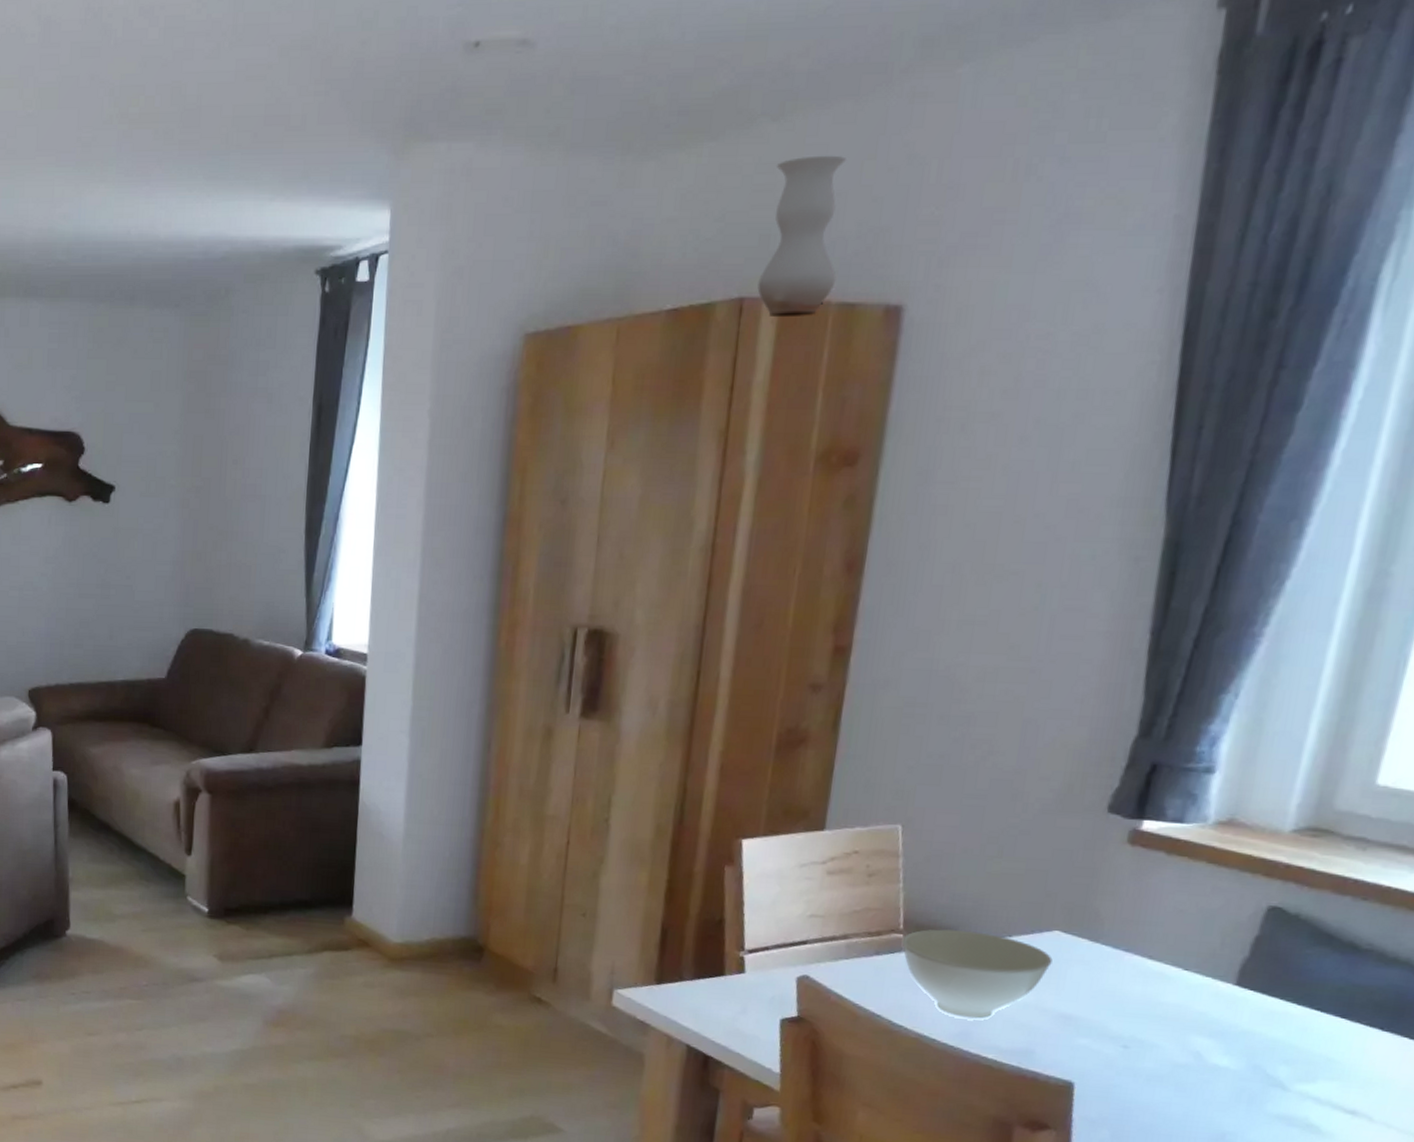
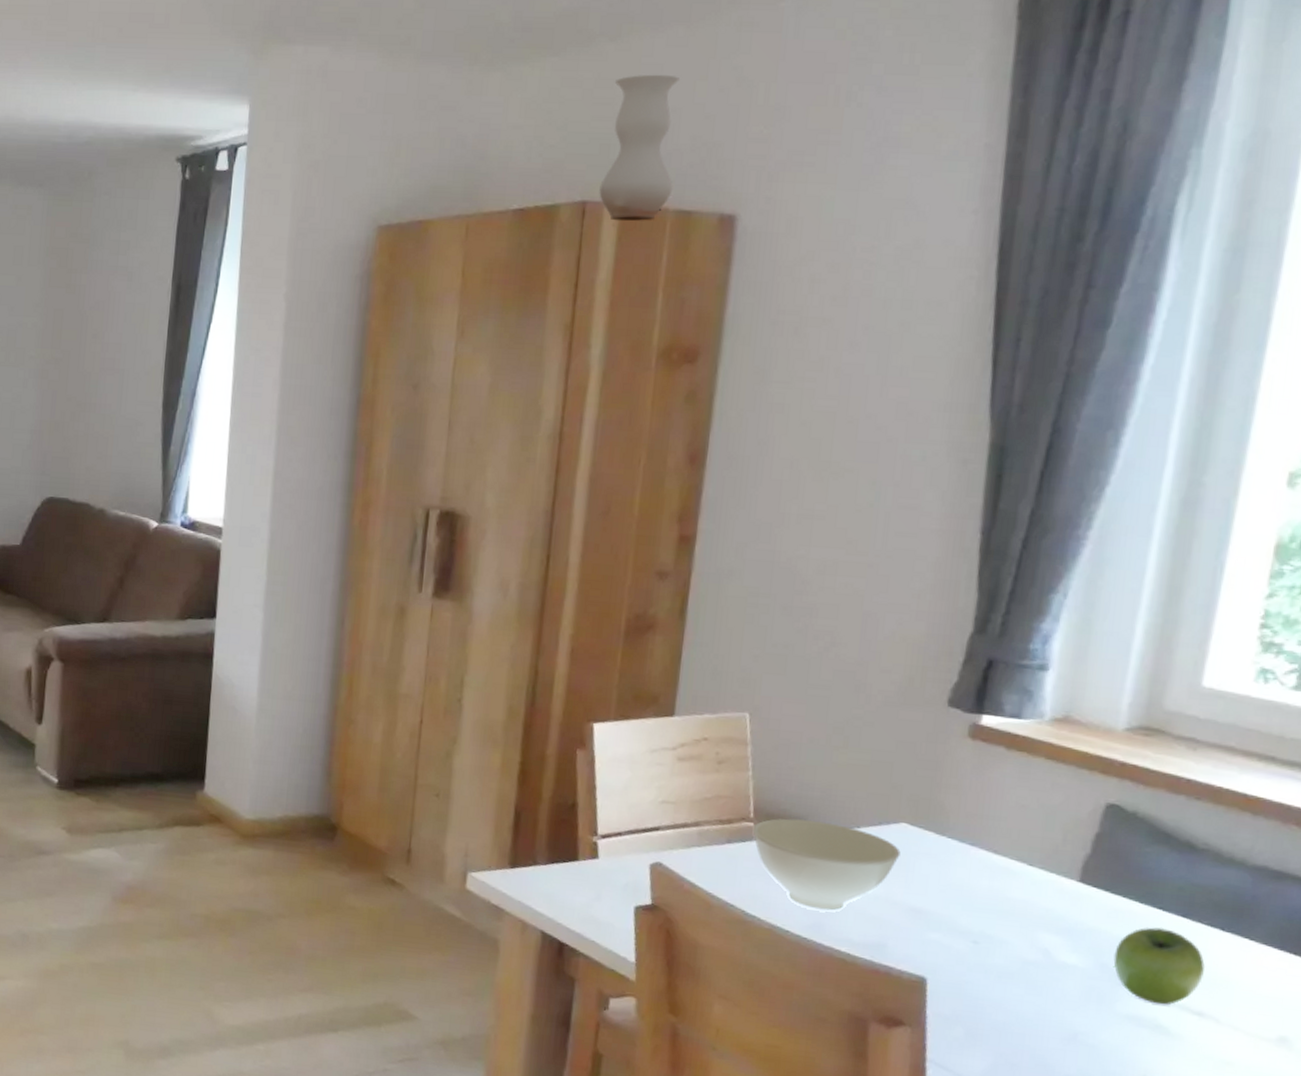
fruit: none [1266,1028,1361,1104] -> present [1113,927,1205,1005]

